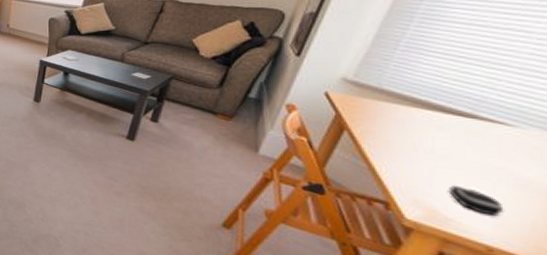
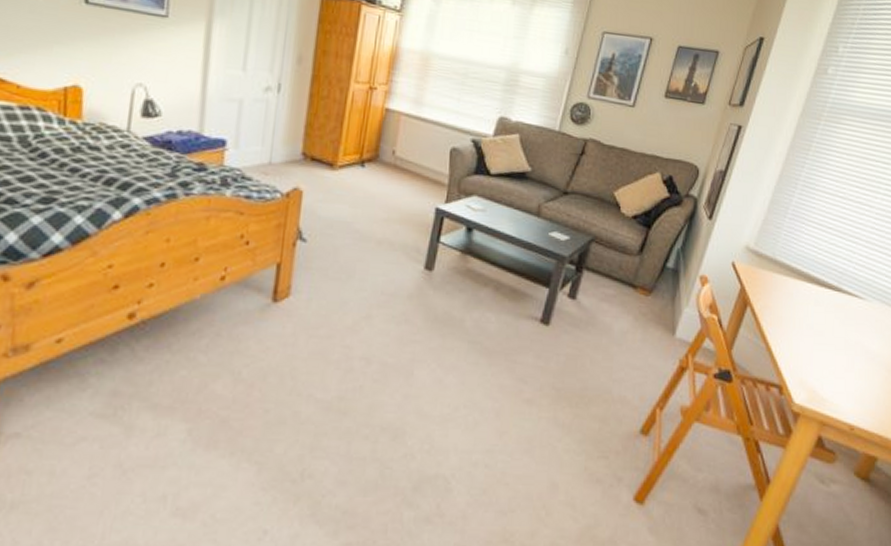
computer mouse: present [448,185,504,216] -> none [824,362,860,392]

